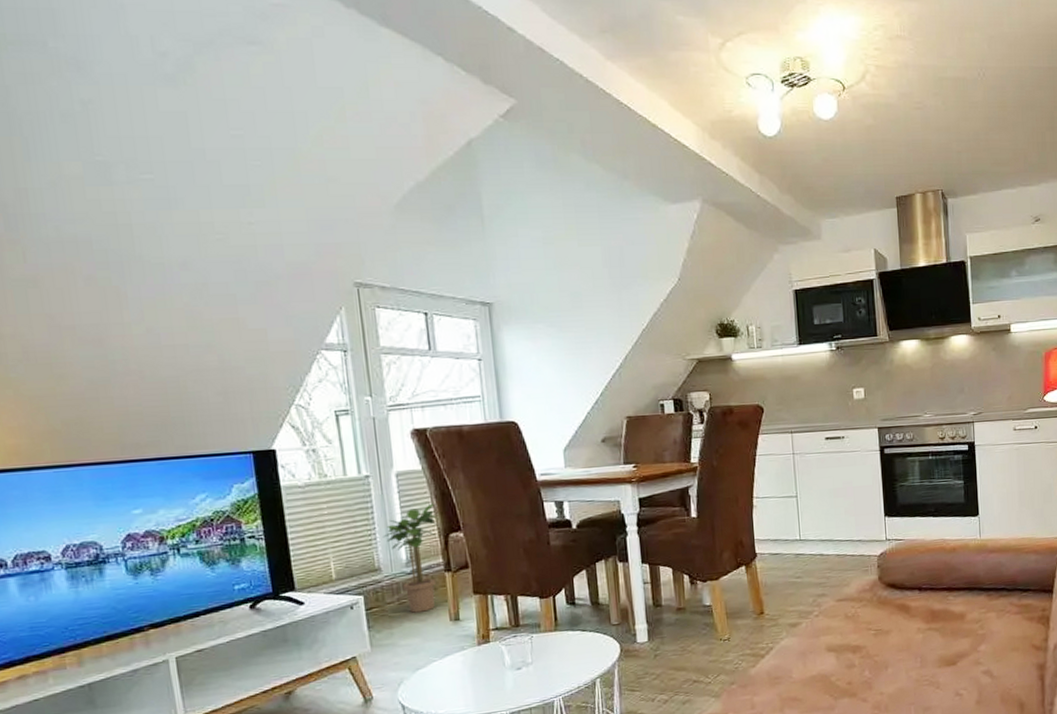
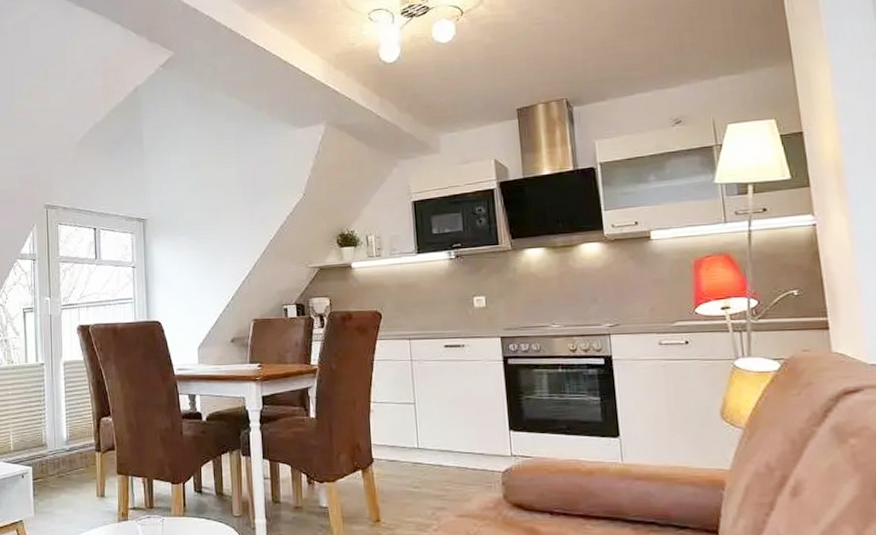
potted plant: present [383,503,439,613] -> none [50,390,94,486]

